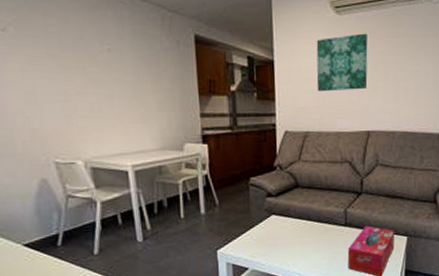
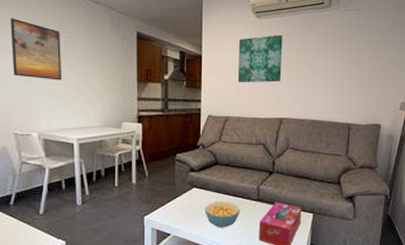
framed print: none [36,21,108,97] -> present [10,18,62,81]
cereal bowl: none [286,228,327,258] -> present [205,201,240,228]

